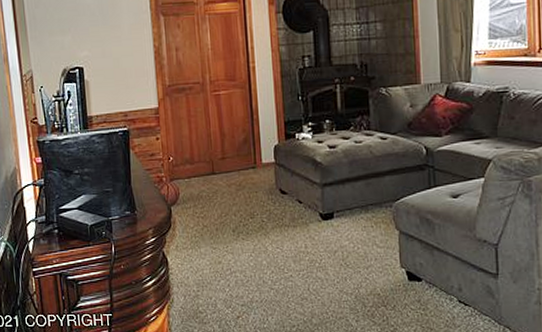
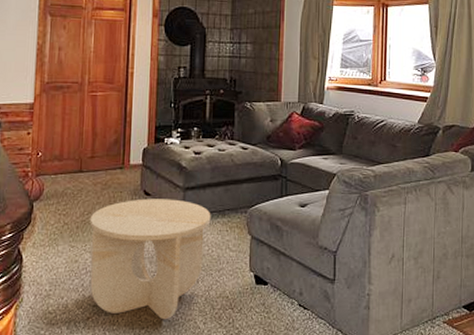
side table: none [228,196,354,318] -> present [89,198,211,320]

